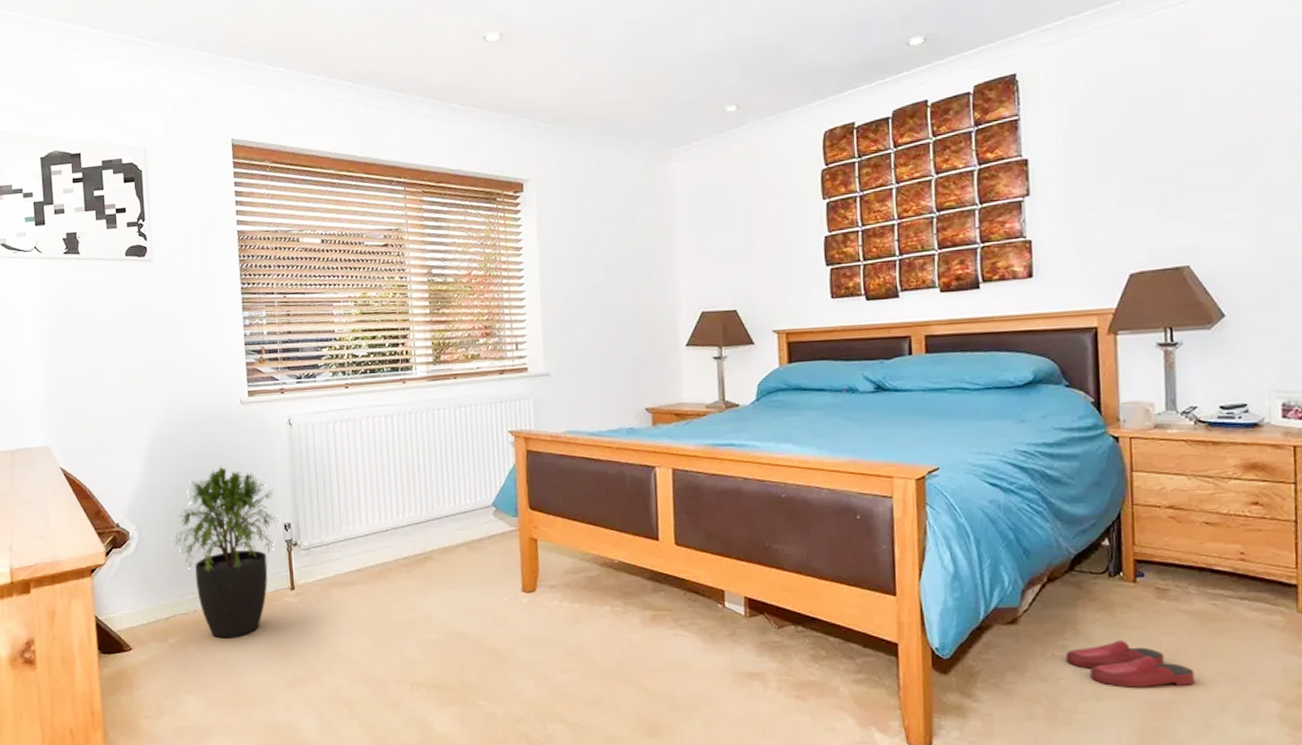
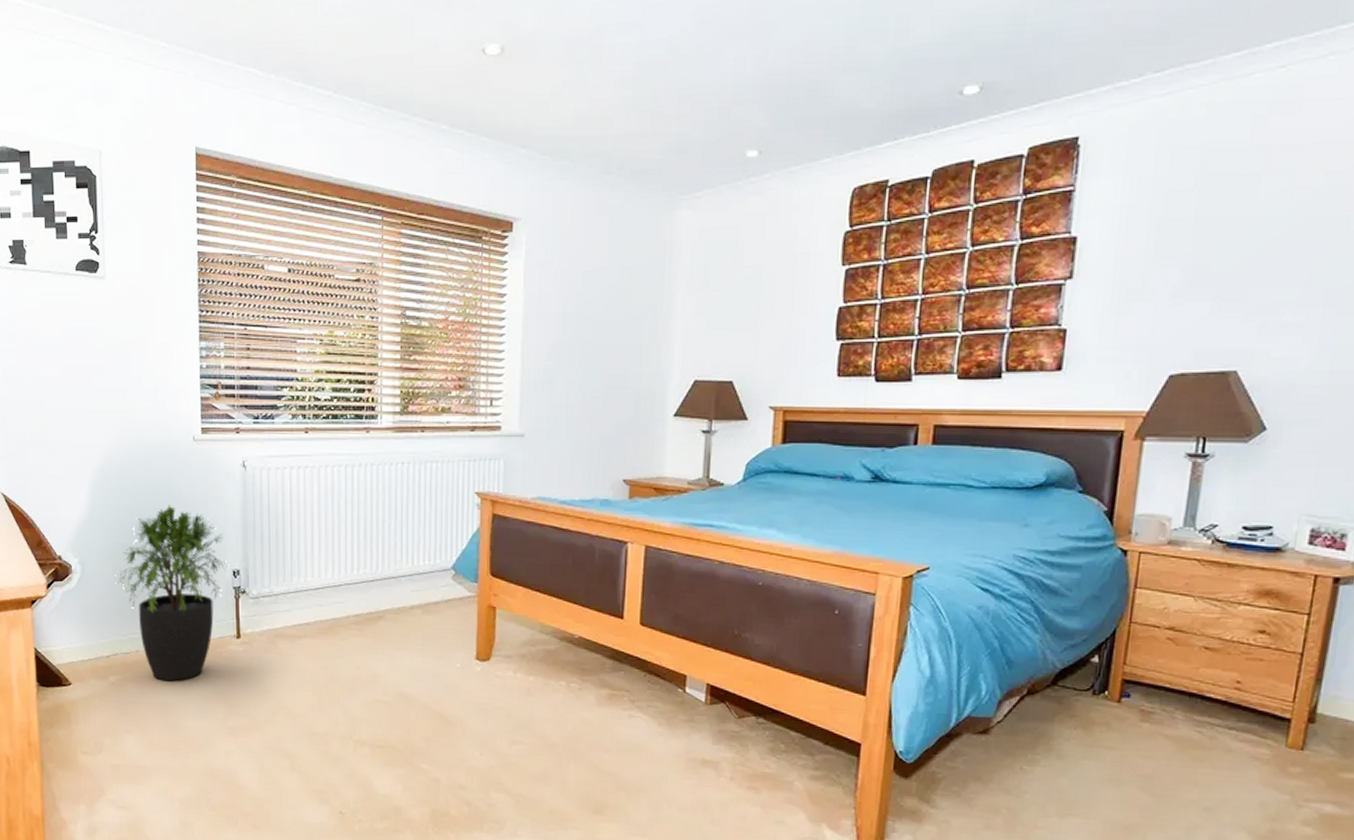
slippers: present [1066,640,1195,688] -> none [1034,759,1166,810]

